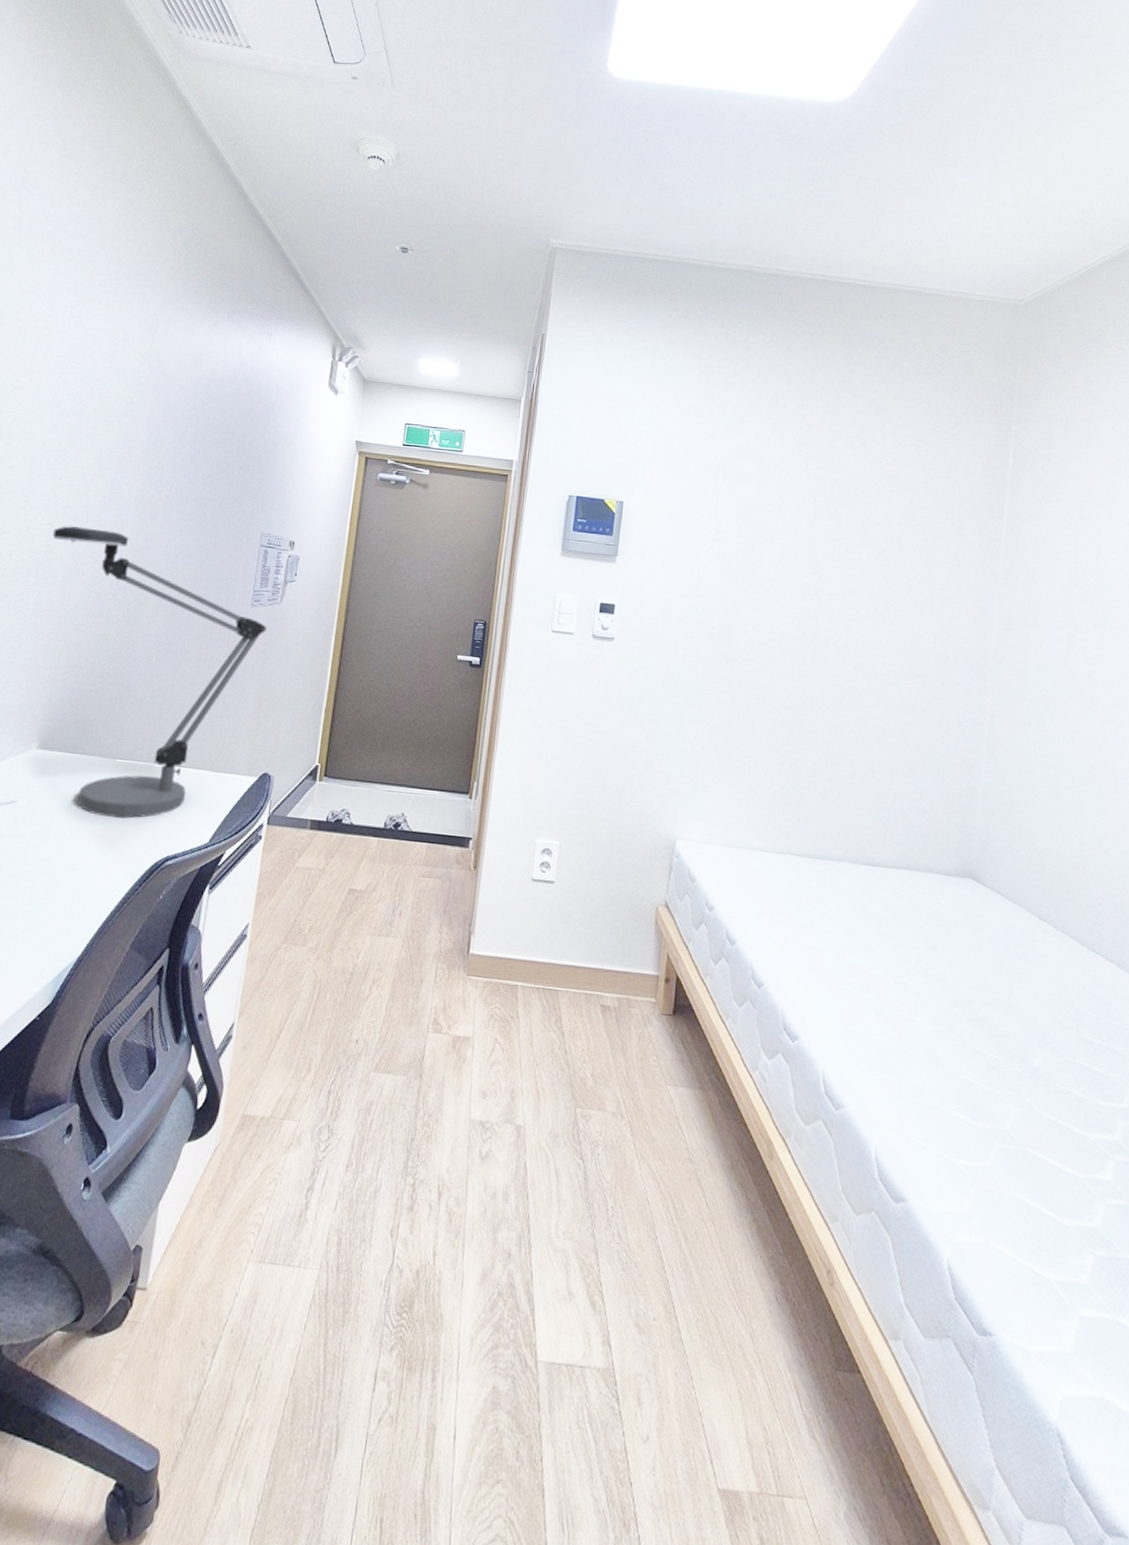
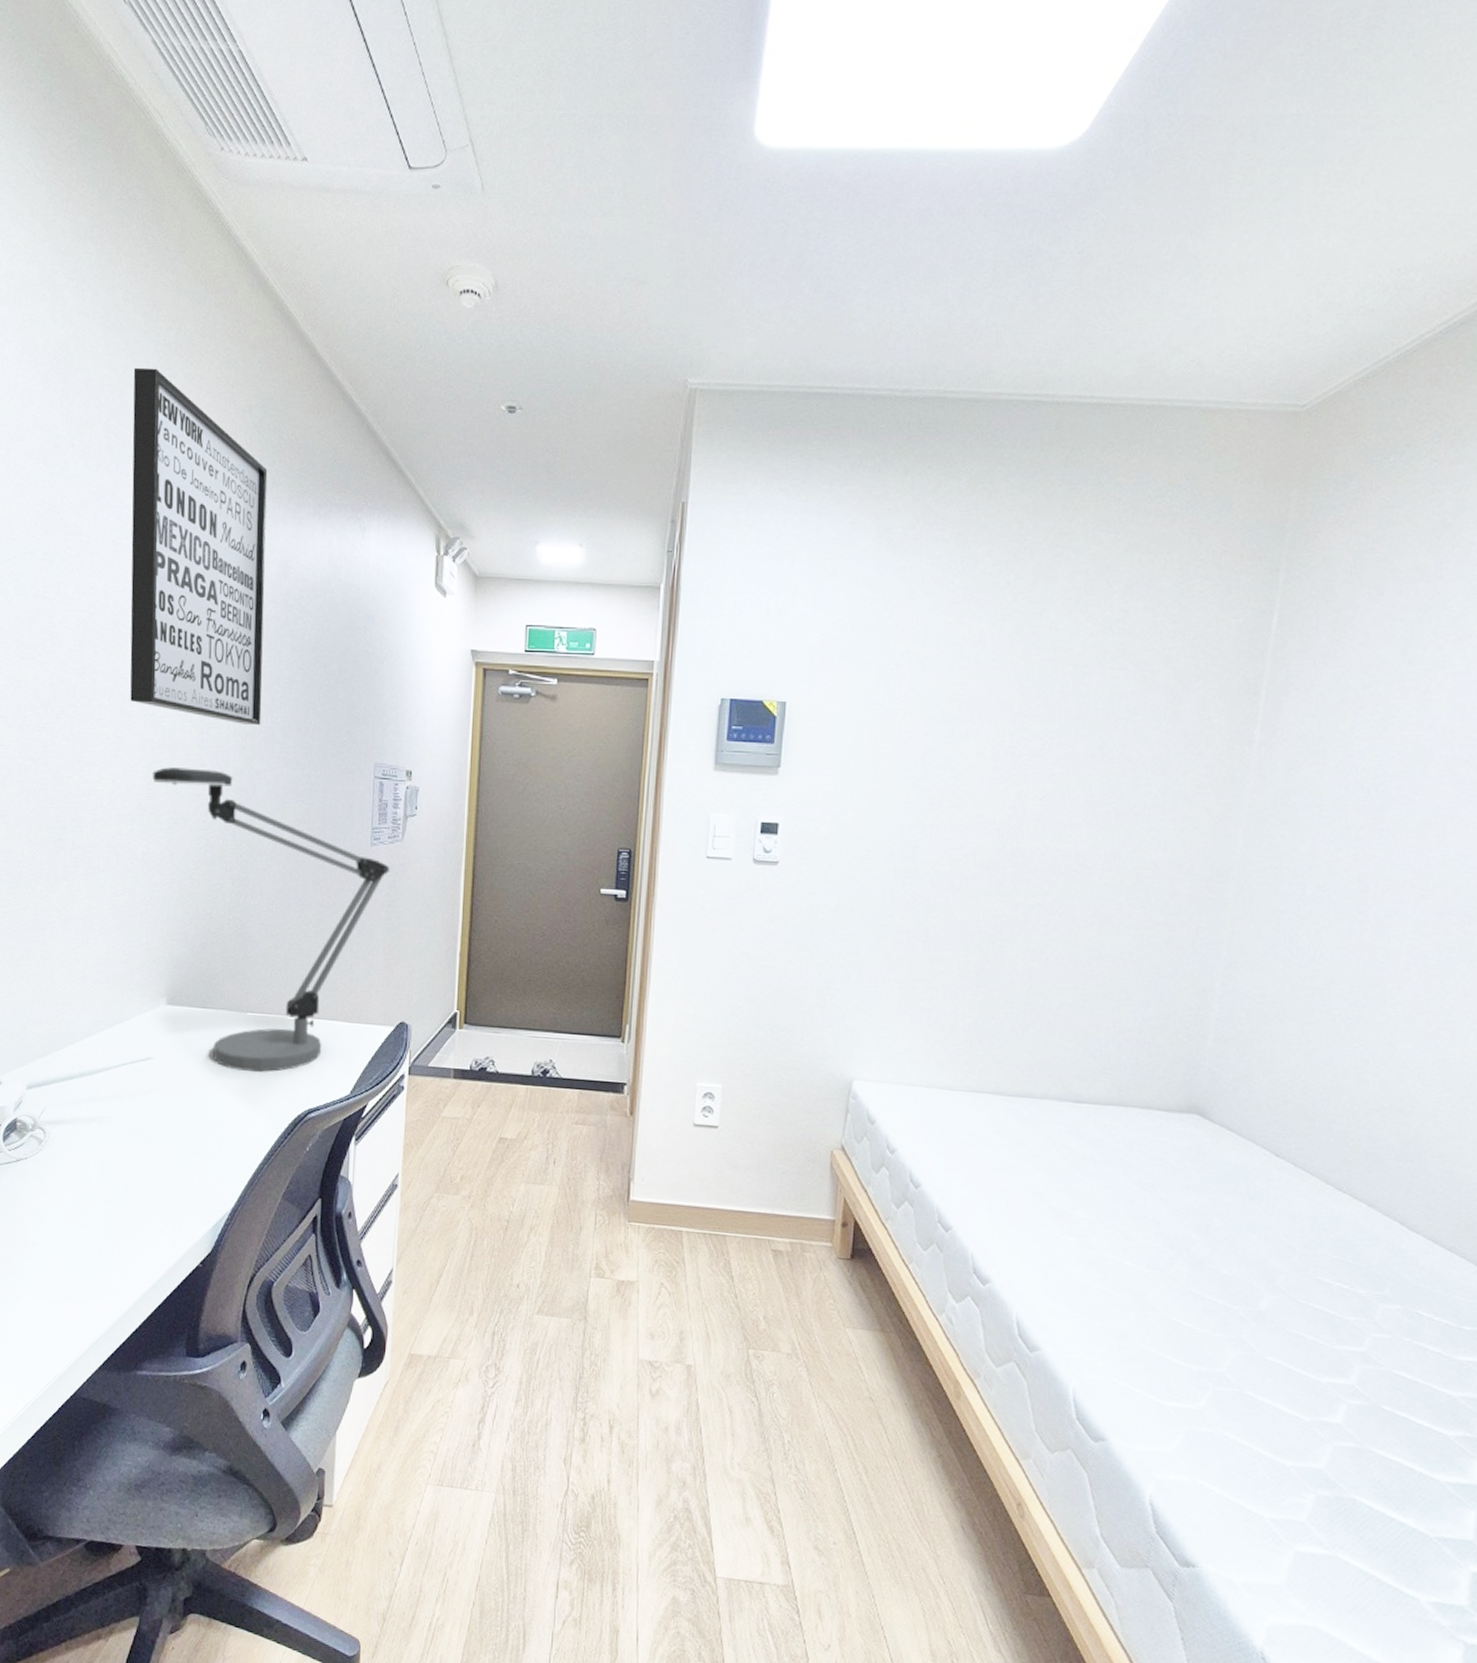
wall art: none [41,189,191,493] -> present [130,367,268,725]

